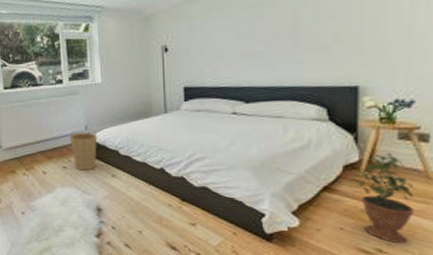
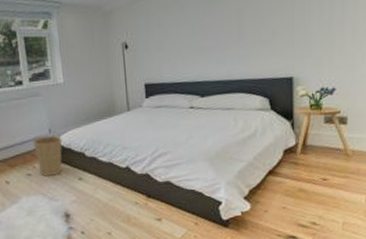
potted plant: present [352,153,415,243] -> none [291,136,338,215]

